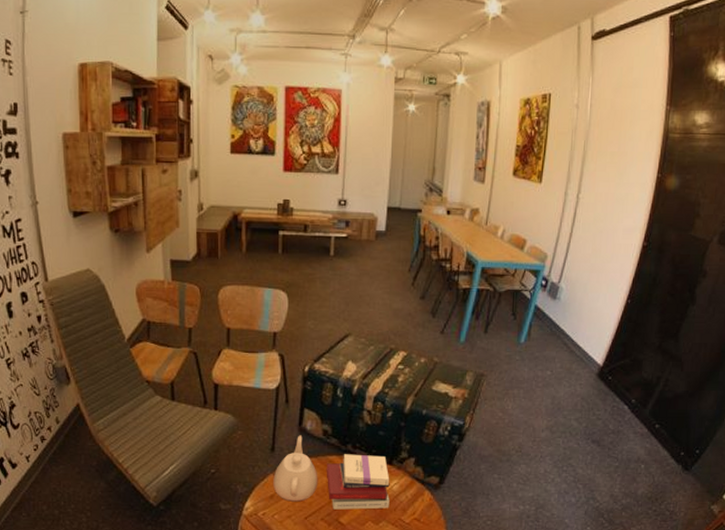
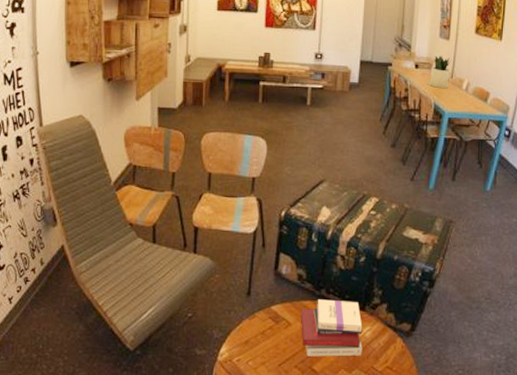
teapot: present [273,435,318,502] -> none [248,279,293,348]
planter: none [459,201,486,235] -> present [427,56,451,88]

